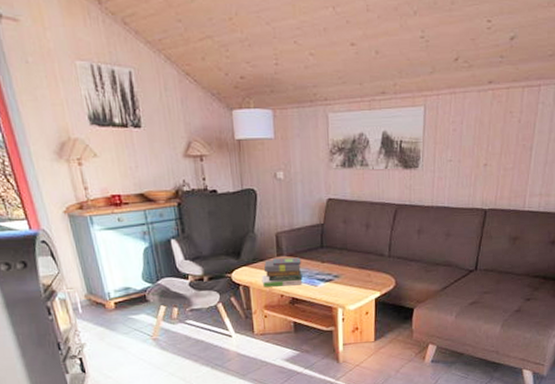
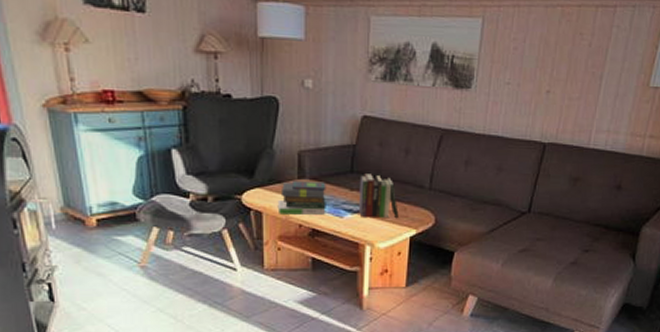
books: none [329,247,364,286] -> present [359,174,399,219]

